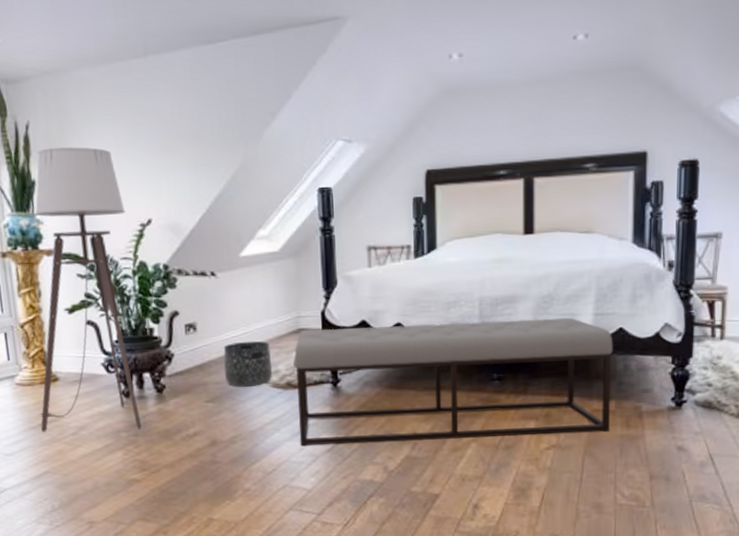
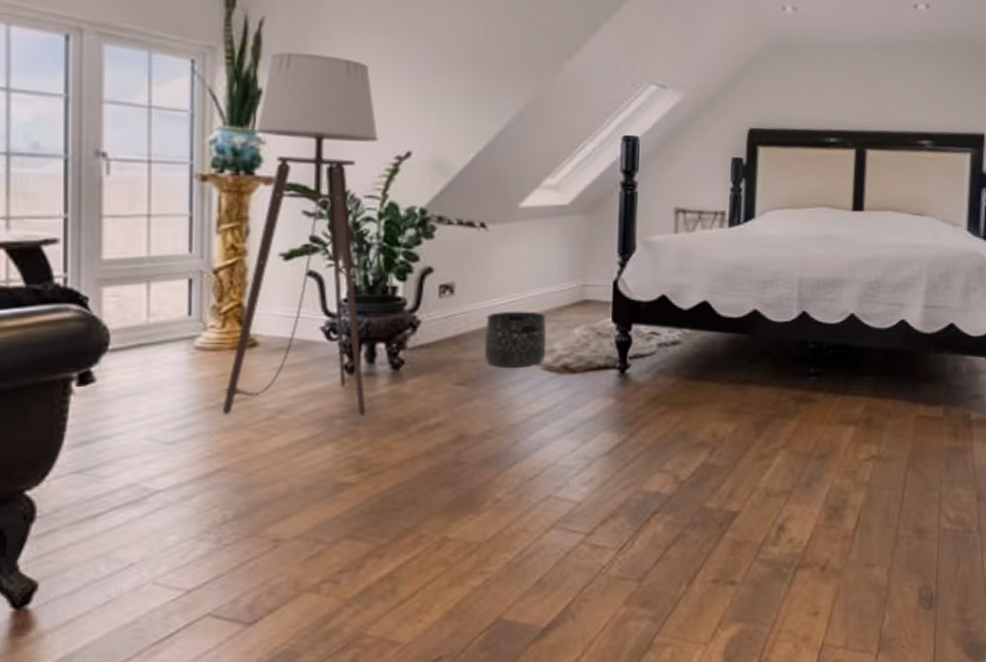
bench: present [292,317,613,447] -> none [572,301,943,447]

